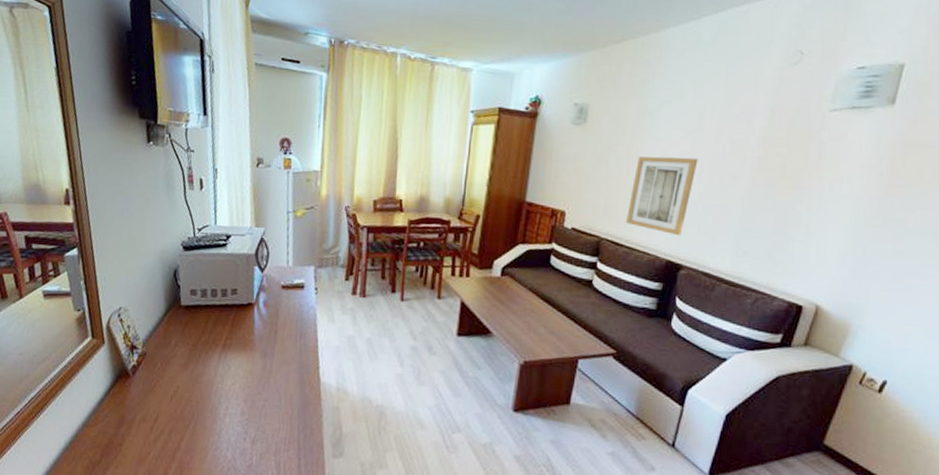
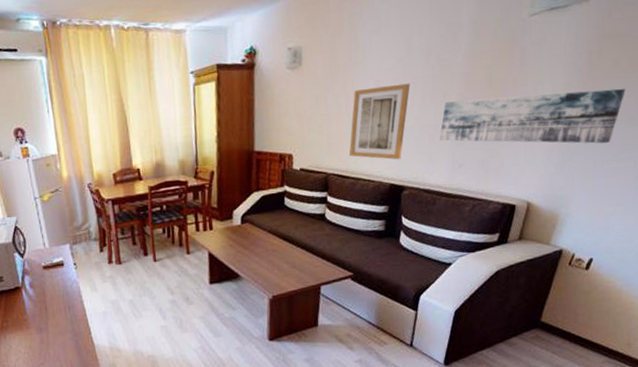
wall art: none [725,184,930,256] -> present [439,88,626,144]

